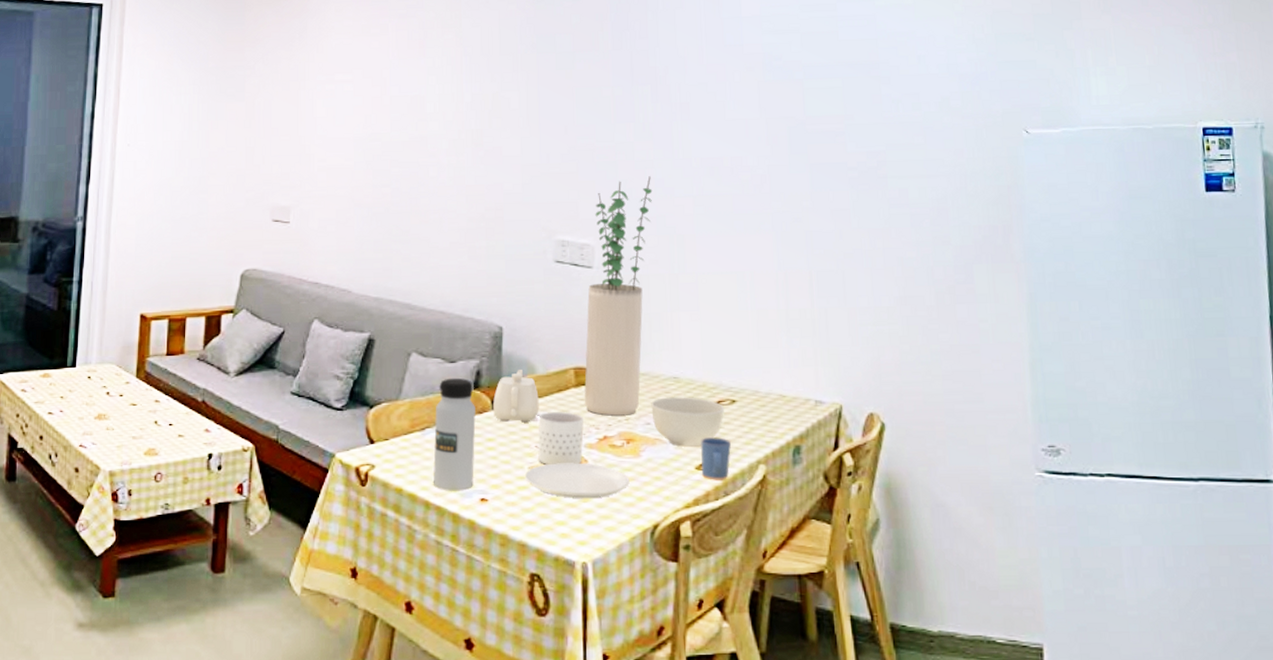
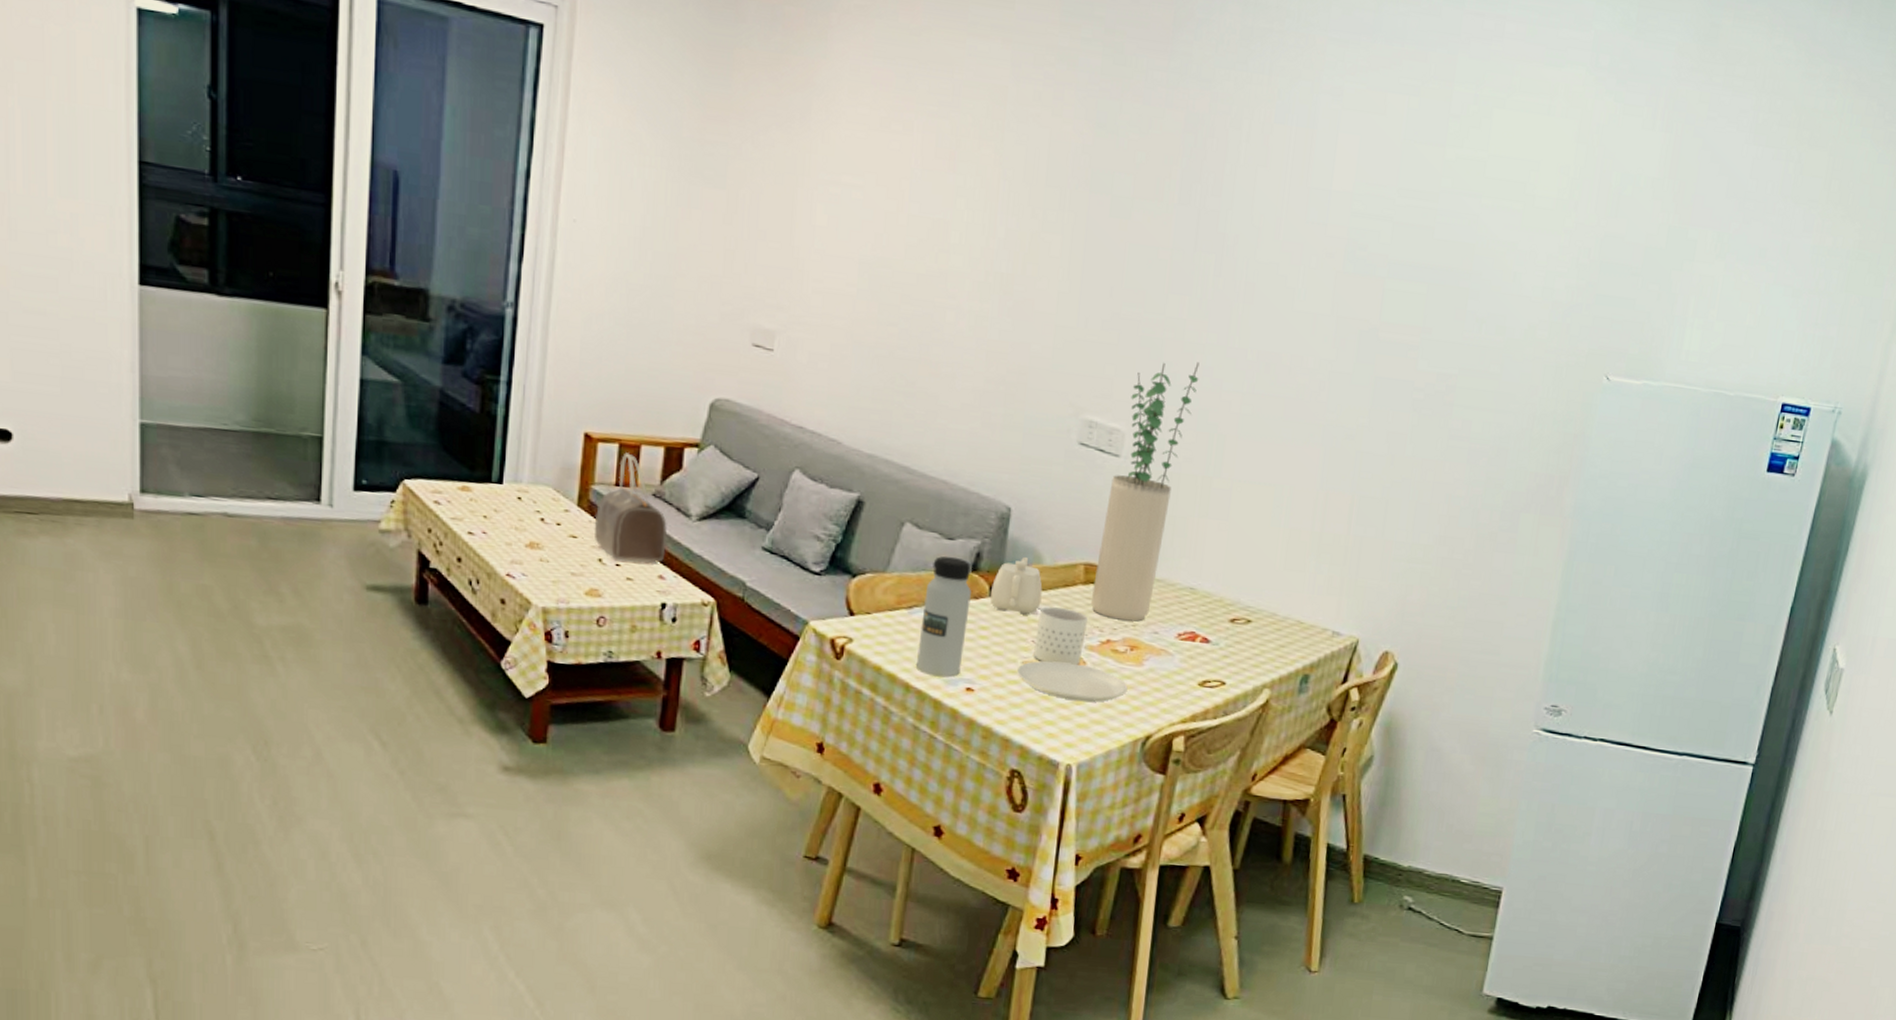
handbag: none [150,326,211,421] -> present [594,452,668,563]
bowl: present [651,397,725,447] -> none [1161,607,1239,663]
mug: present [700,437,731,480] -> none [1203,654,1239,700]

